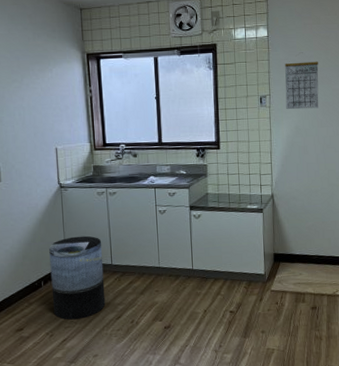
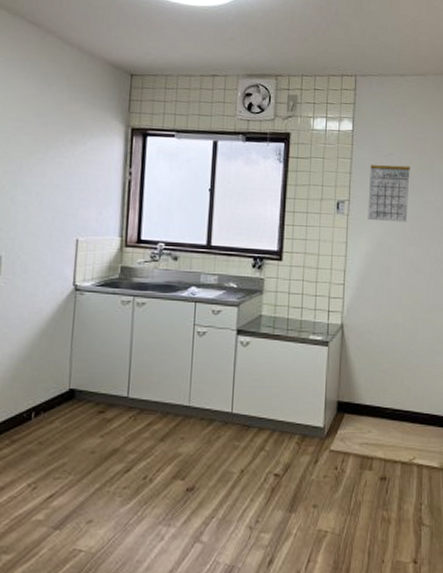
trash can: present [49,235,106,320] -> none [42,356,119,469]

